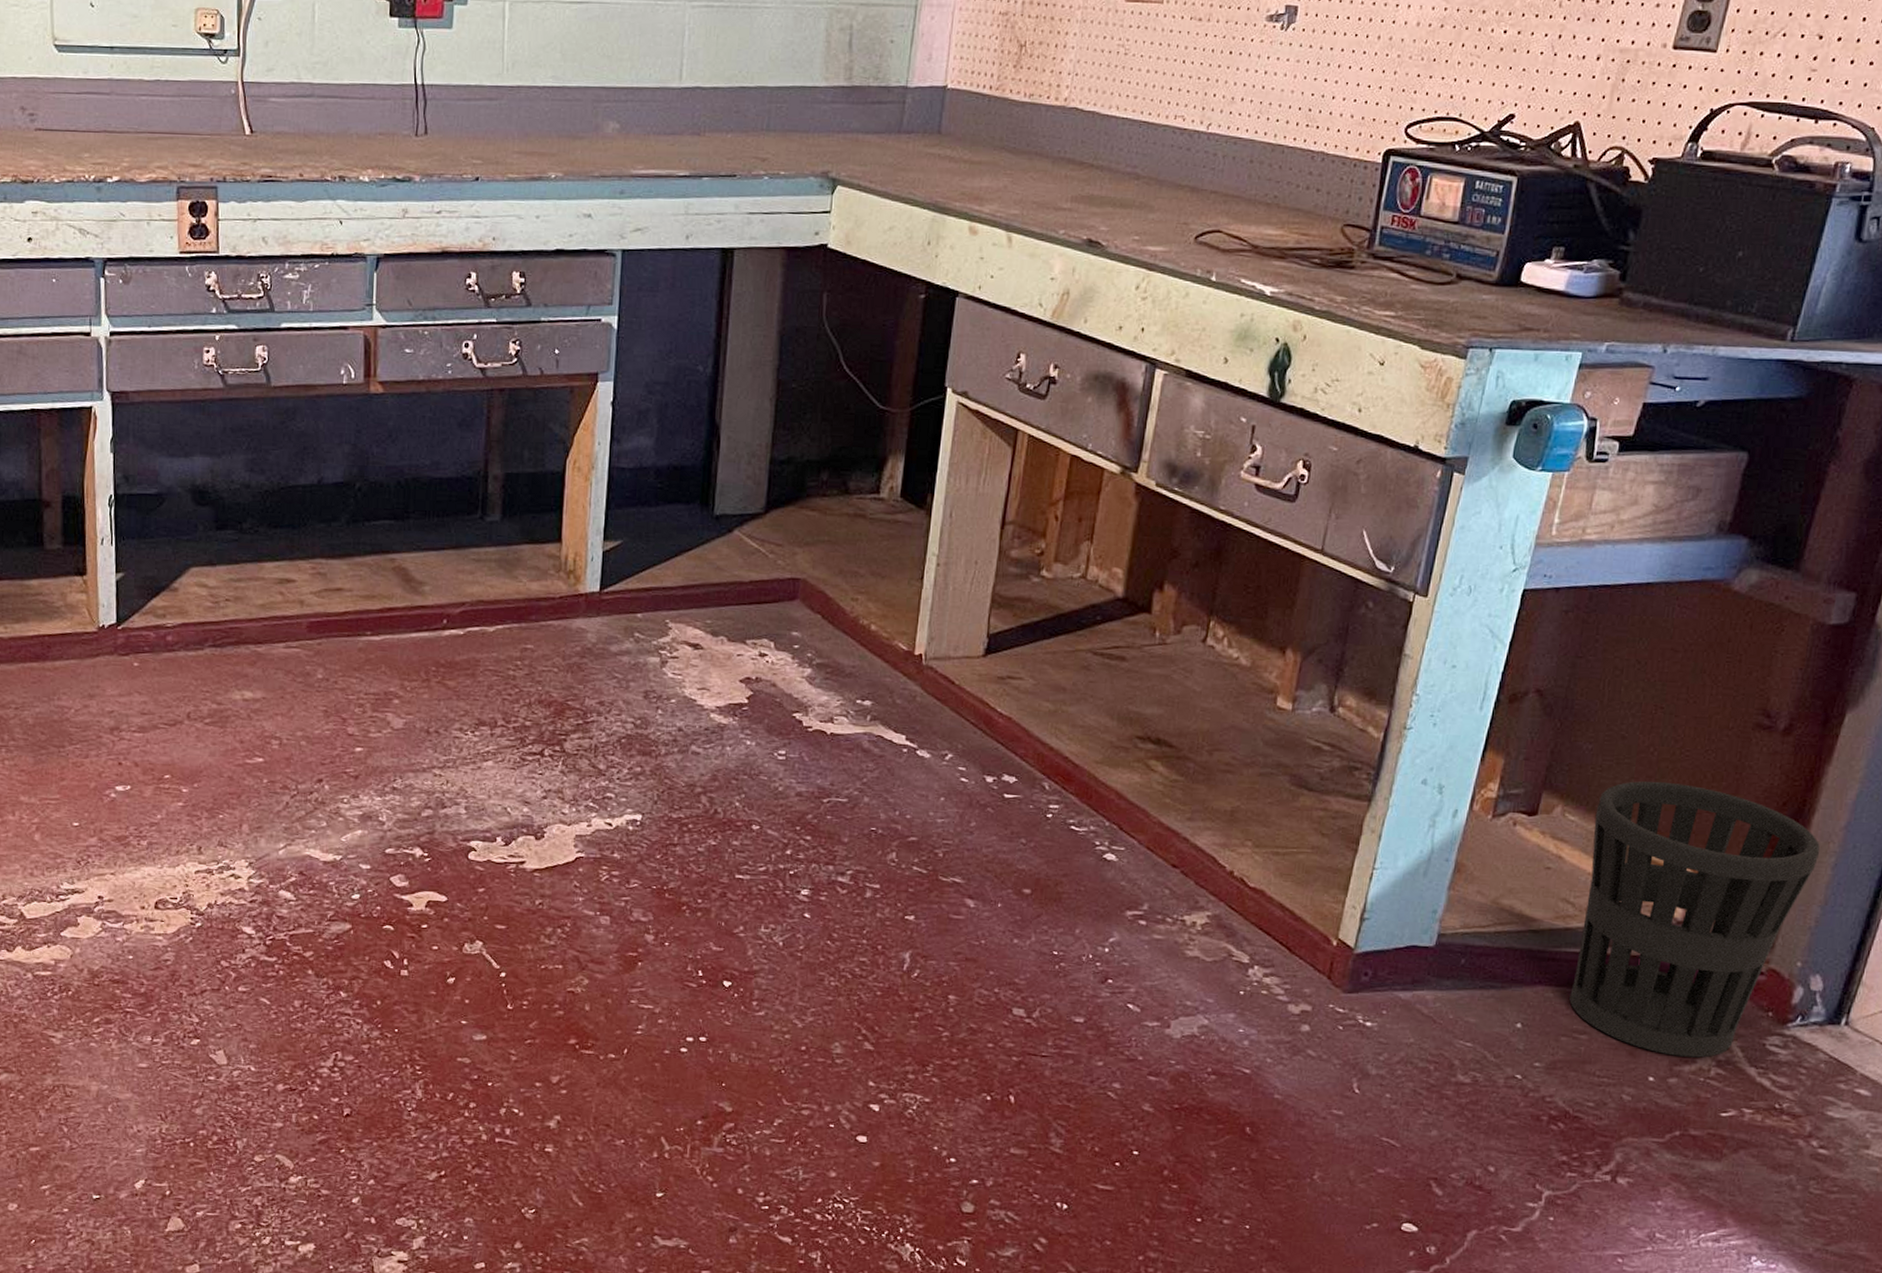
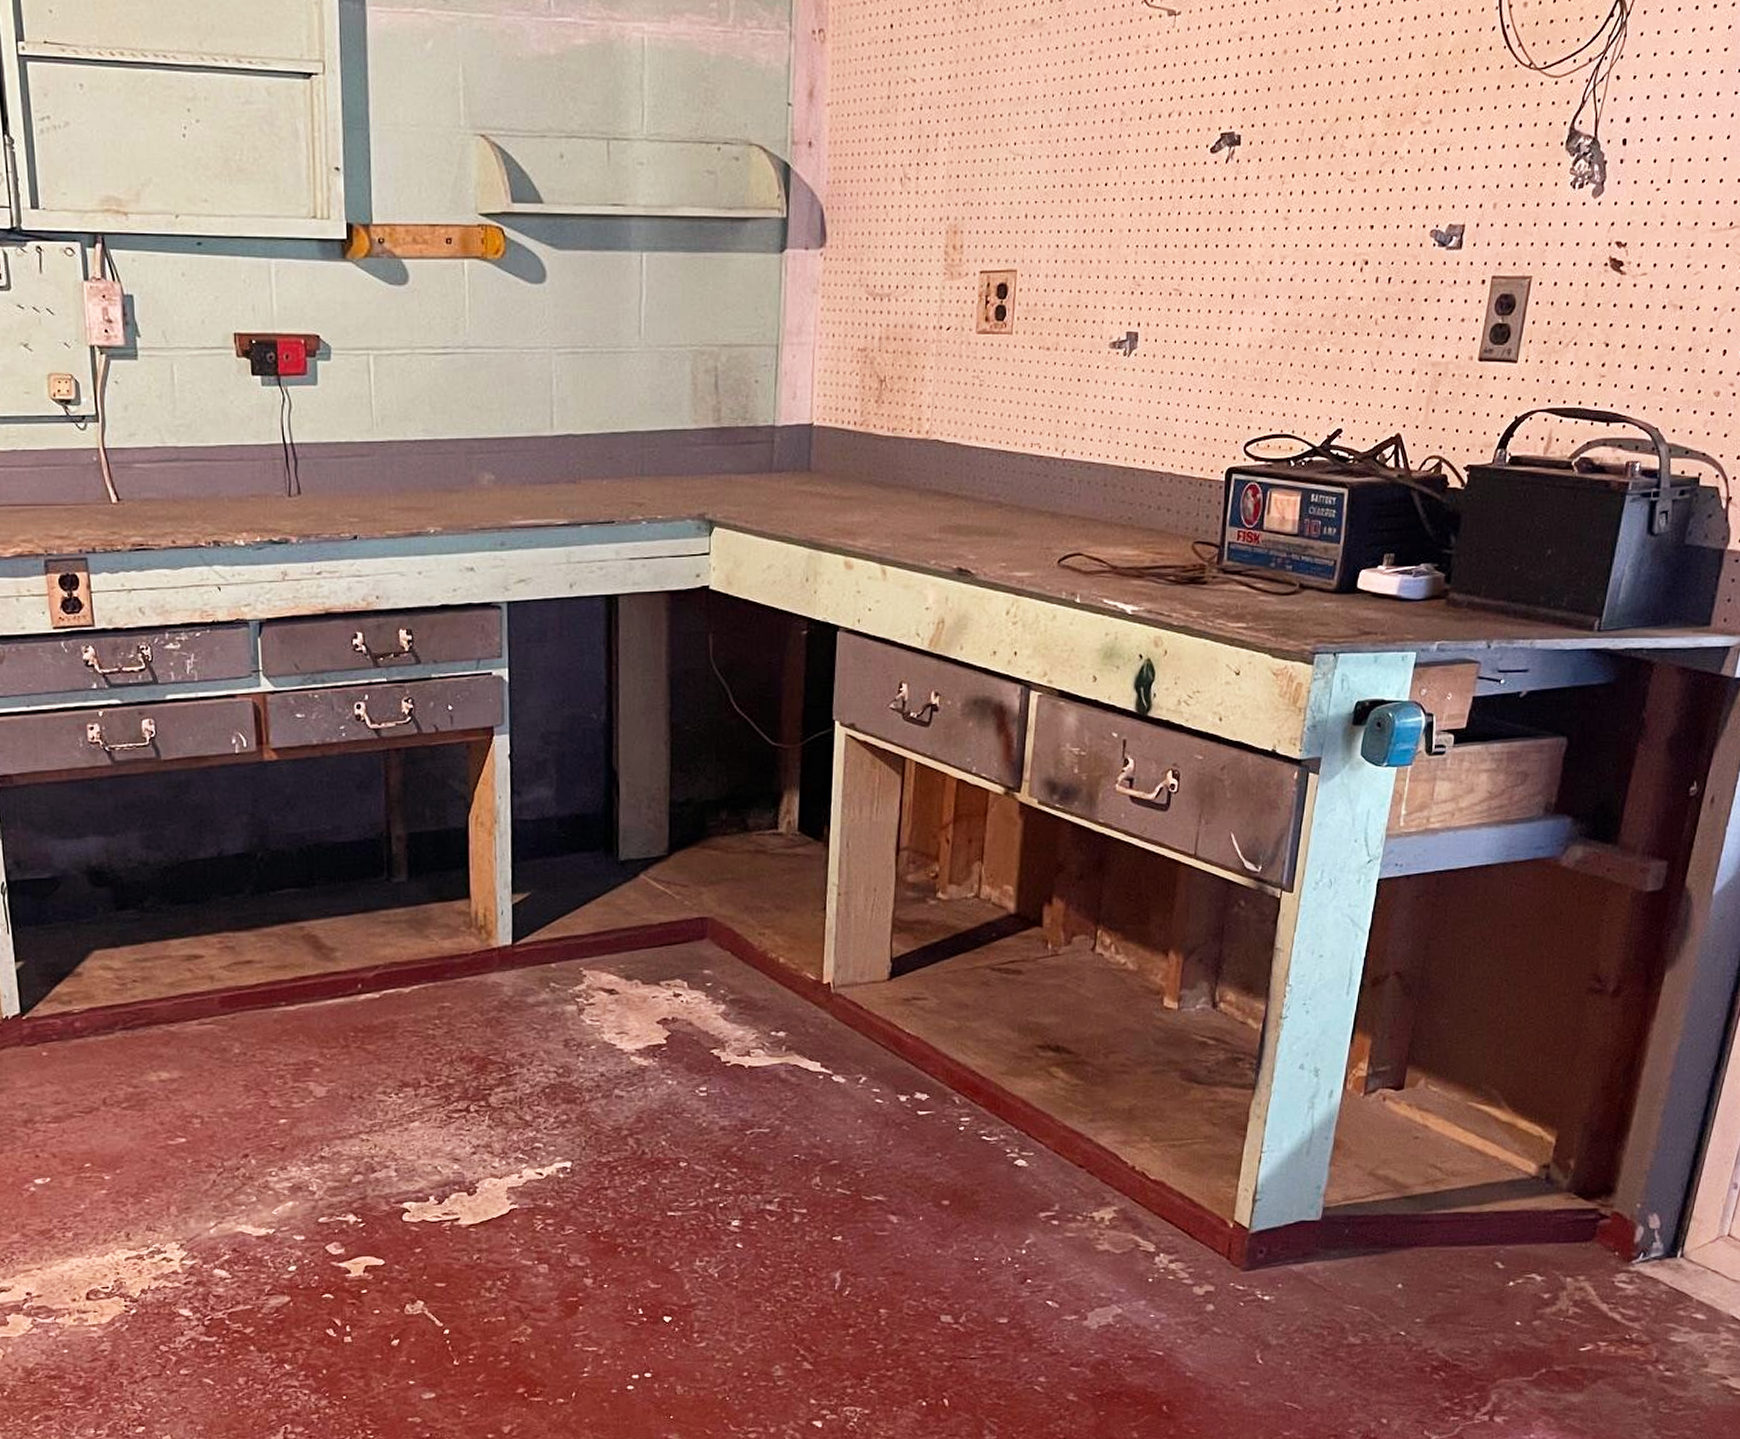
wastebasket: present [1569,780,1820,1058] -> none [1443,1048,1650,1300]

